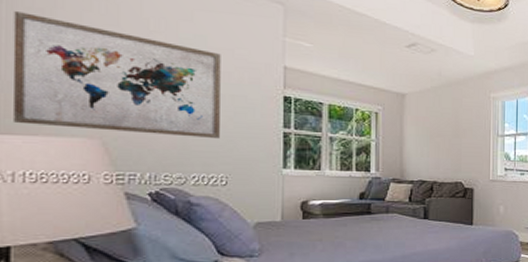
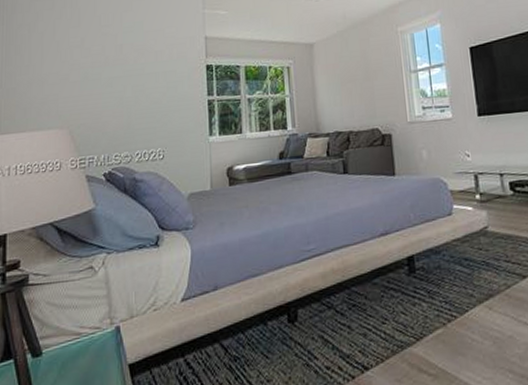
wall art: present [12,11,221,139] -> none [9,29,156,124]

